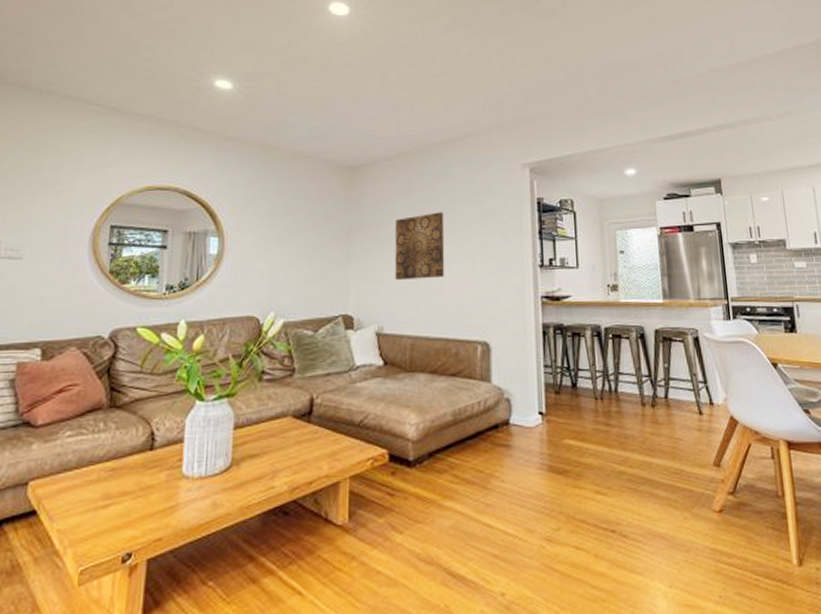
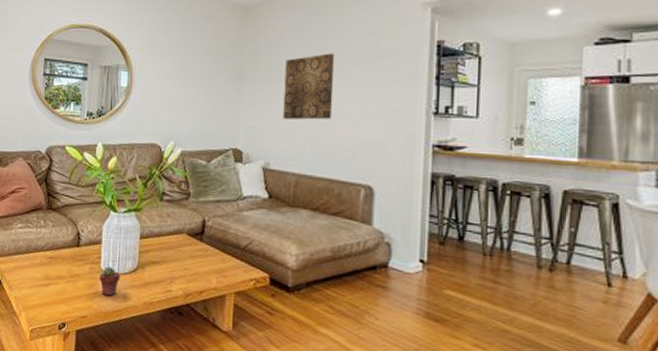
potted succulent: none [180,469,208,507] -> present [99,266,120,296]

